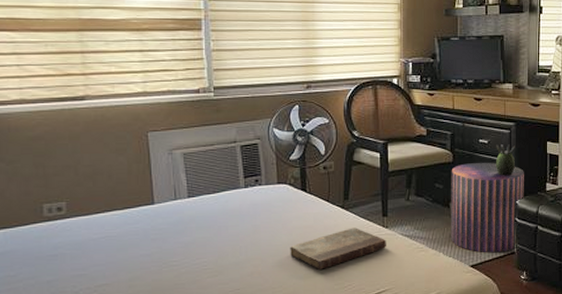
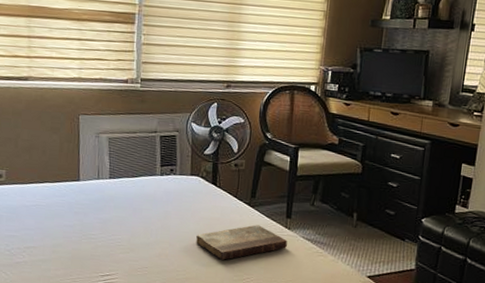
stool: present [451,162,524,253] -> none [351,176,434,268]
succulent plant: present [496,144,515,176] -> none [405,161,427,194]

